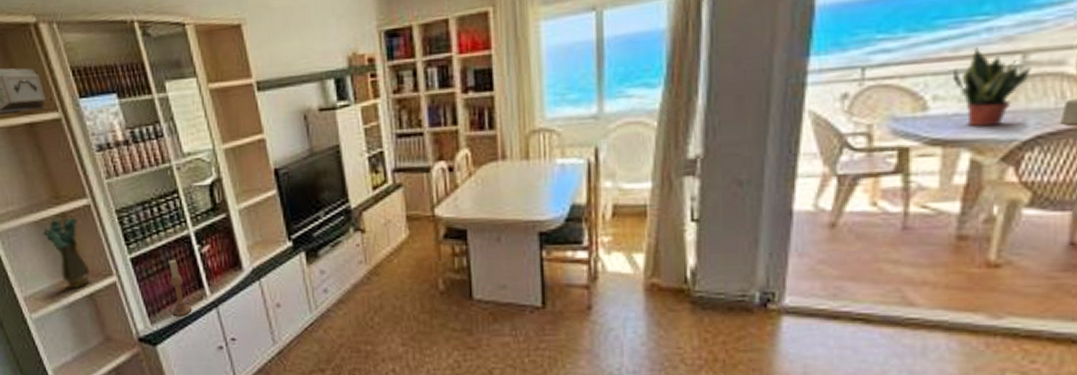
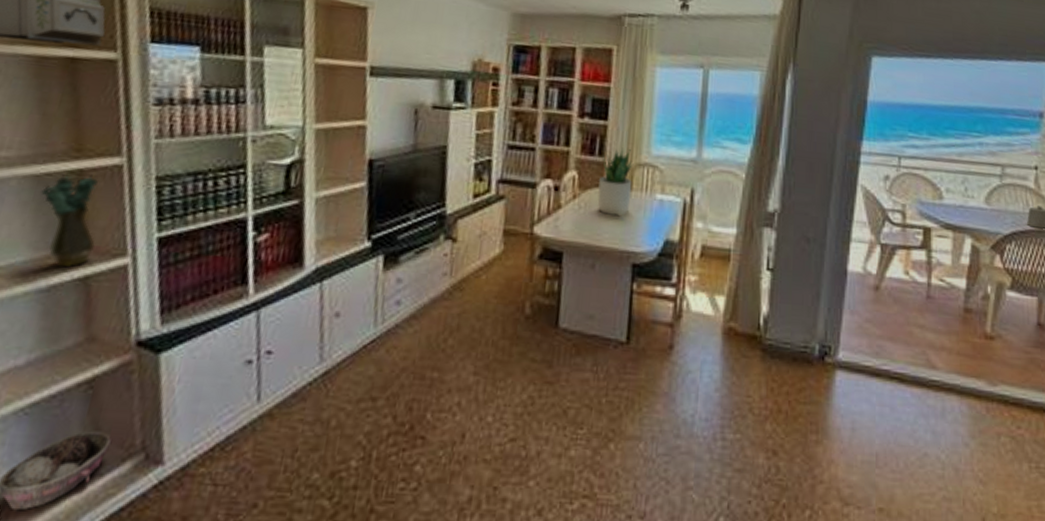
candlestick: present [169,259,191,317] -> none [197,245,224,318]
planter: none [492,116,529,187] -> present [597,147,634,216]
potted plant: present [952,48,1031,127] -> none [958,156,1007,220]

